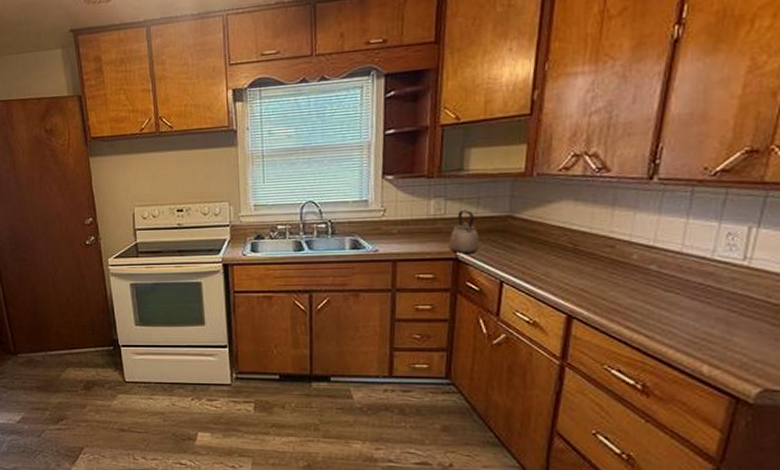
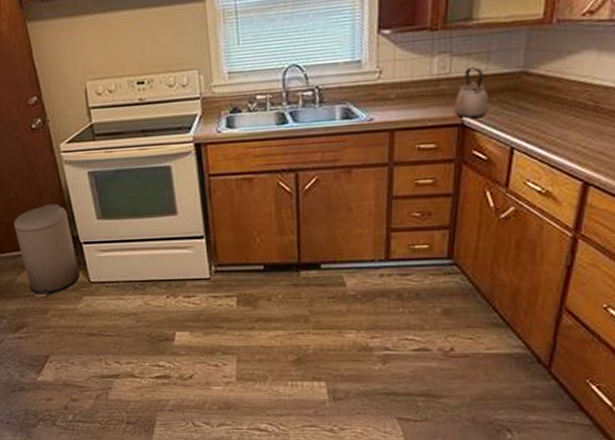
pedal bin: none [63,310,116,393] -> present [13,203,80,298]

